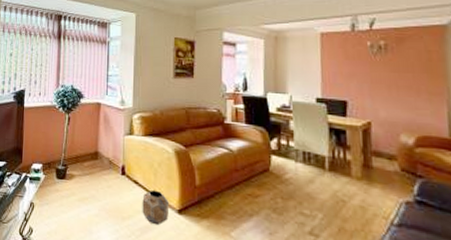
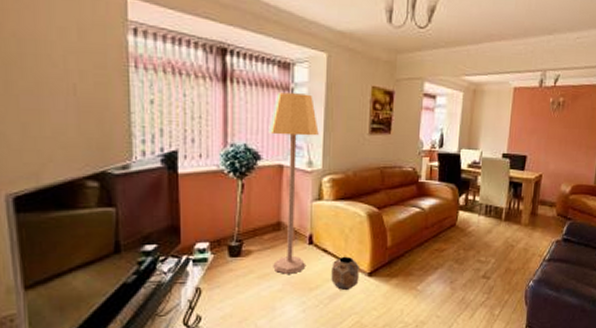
lamp: none [90,45,130,201] -> present [268,92,319,274]

